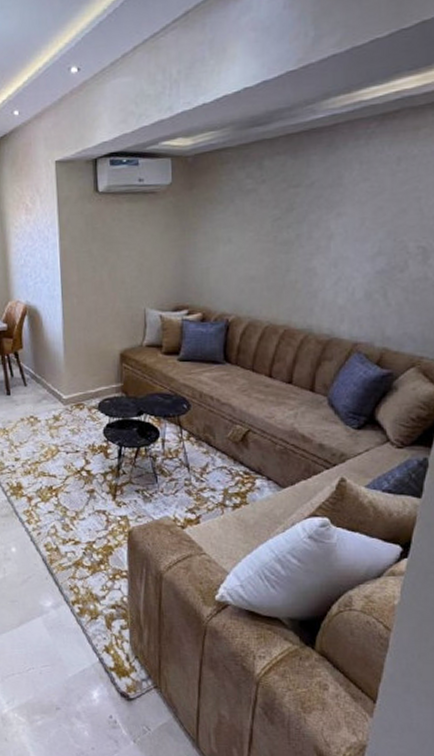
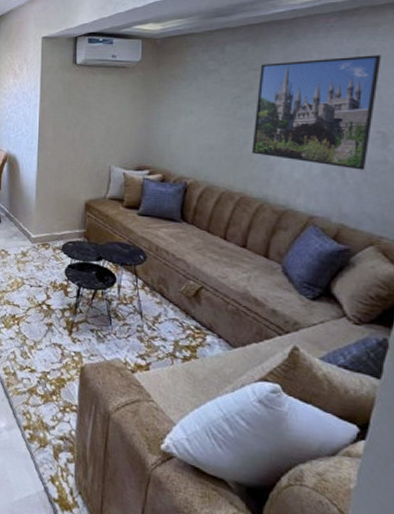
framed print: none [295,162,422,290] -> present [252,55,382,170]

